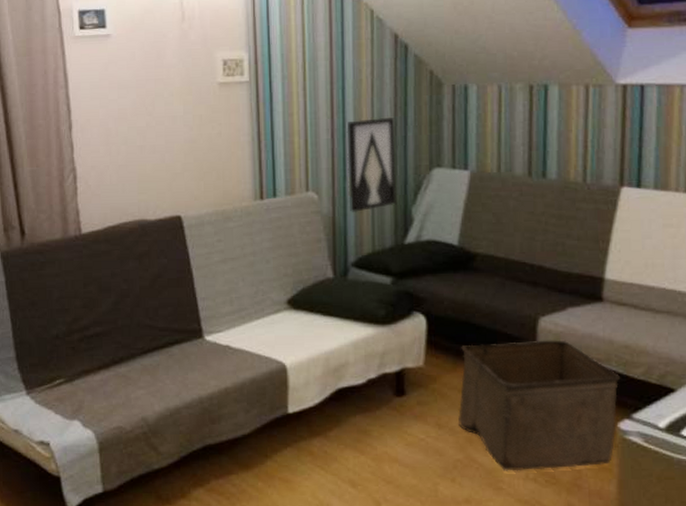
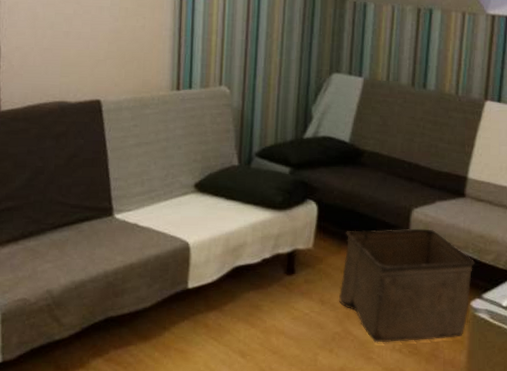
wall art: present [347,117,397,212] -> none [257,24,303,107]

